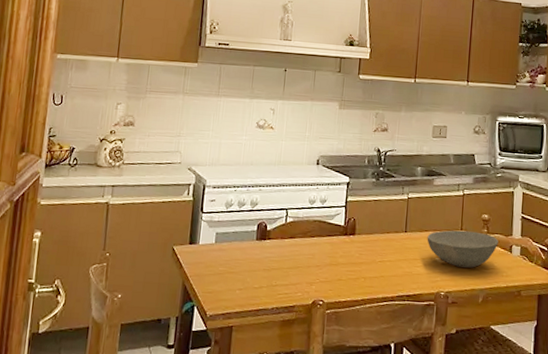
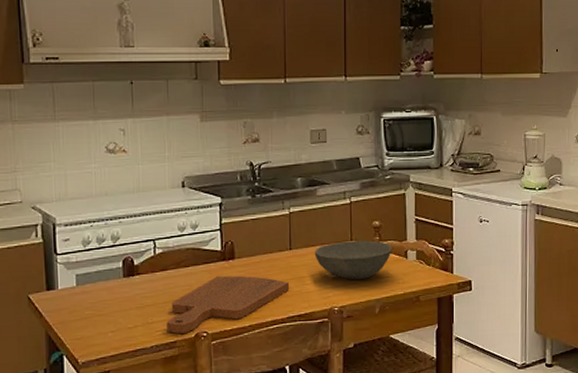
cutting board: none [287,249,402,299] -> present [166,275,290,334]

